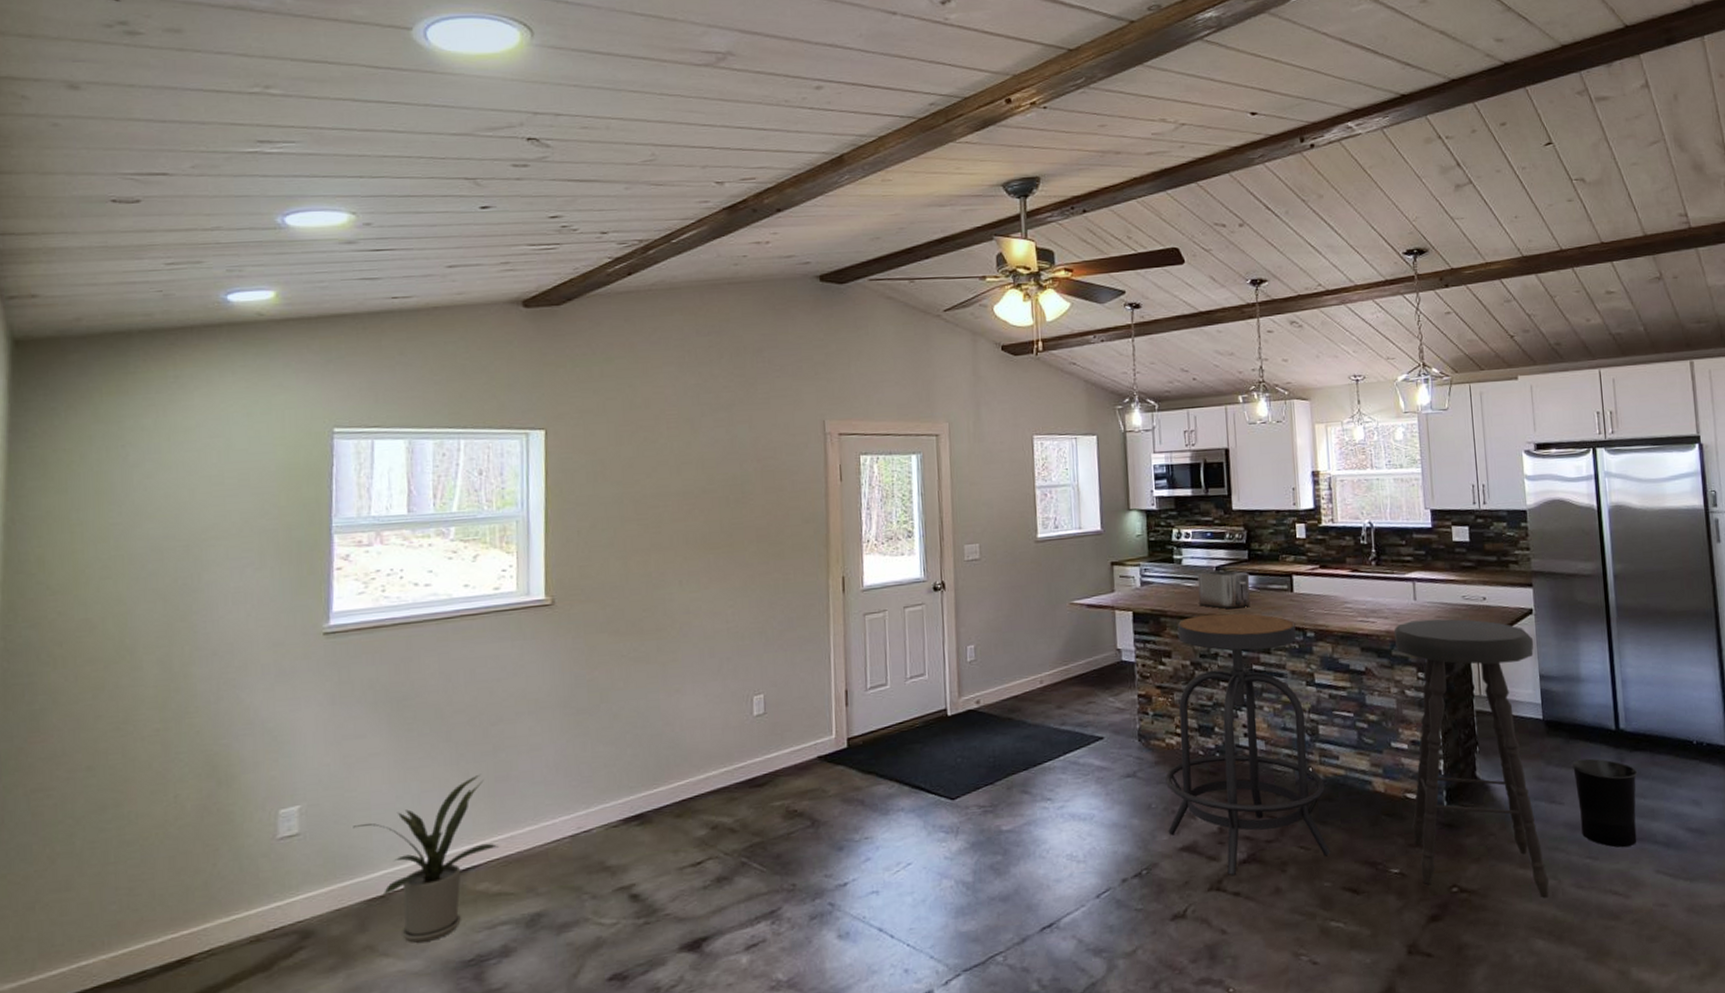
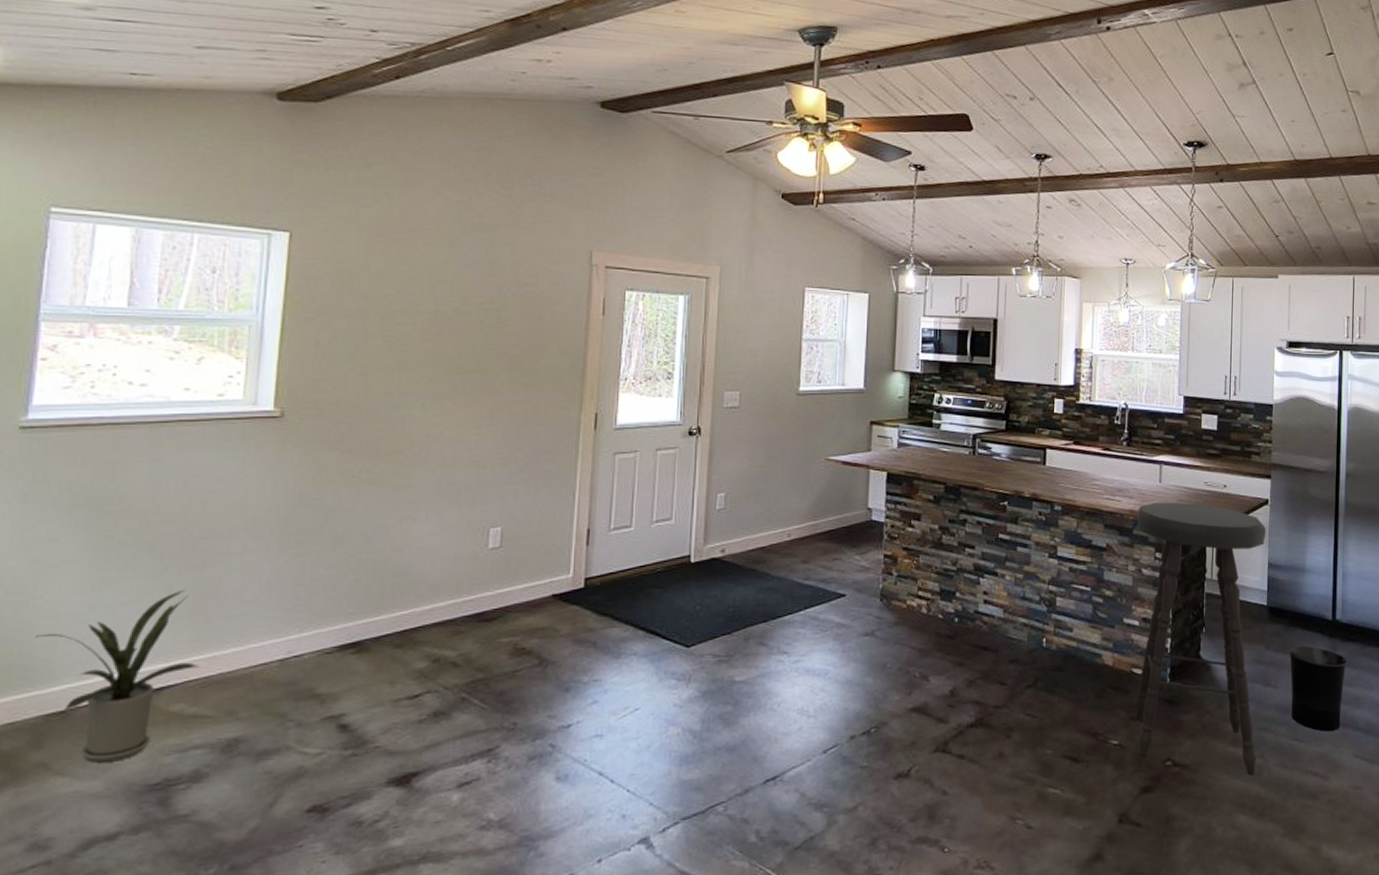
bar stool: present [1165,613,1331,876] -> none [900,481,1057,739]
toaster: present [1197,570,1250,610] -> none [952,438,1005,477]

